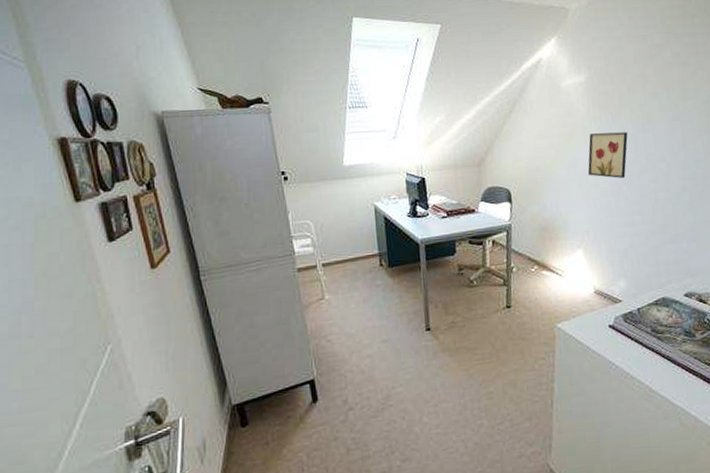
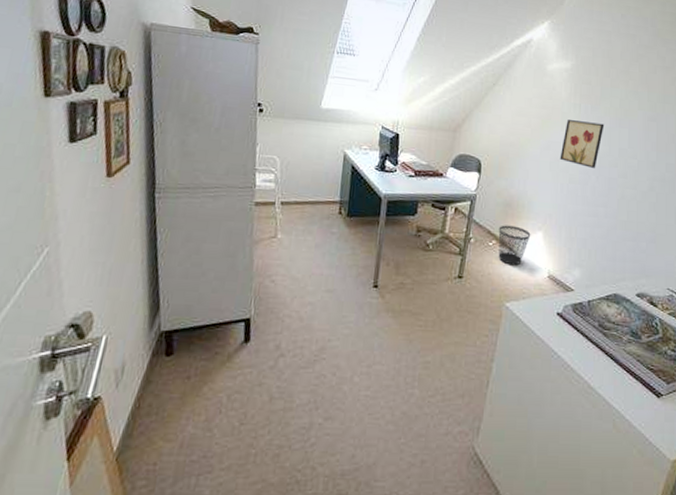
wastebasket: none [538,248,571,287] -> present [498,225,531,266]

